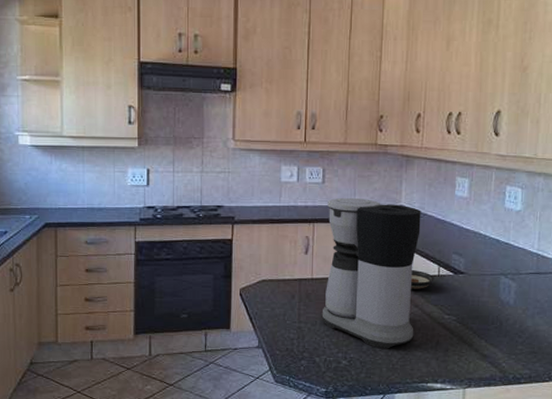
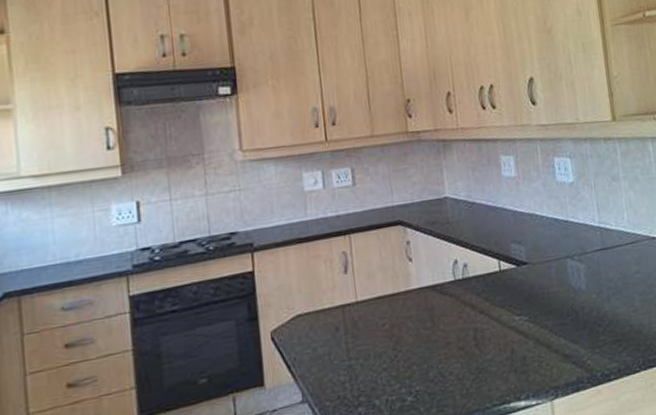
coffee maker: present [321,197,421,349] -> none [362,196,485,373]
saucer: present [410,270,434,289] -> none [470,269,497,293]

